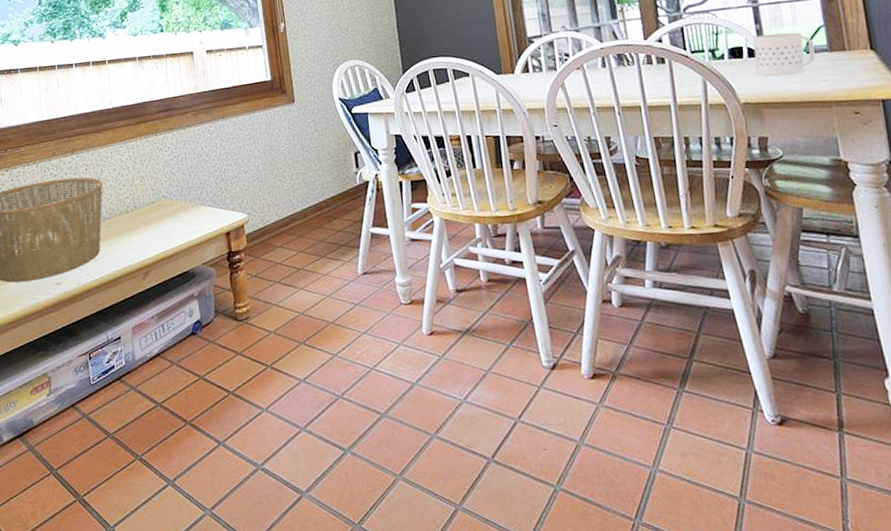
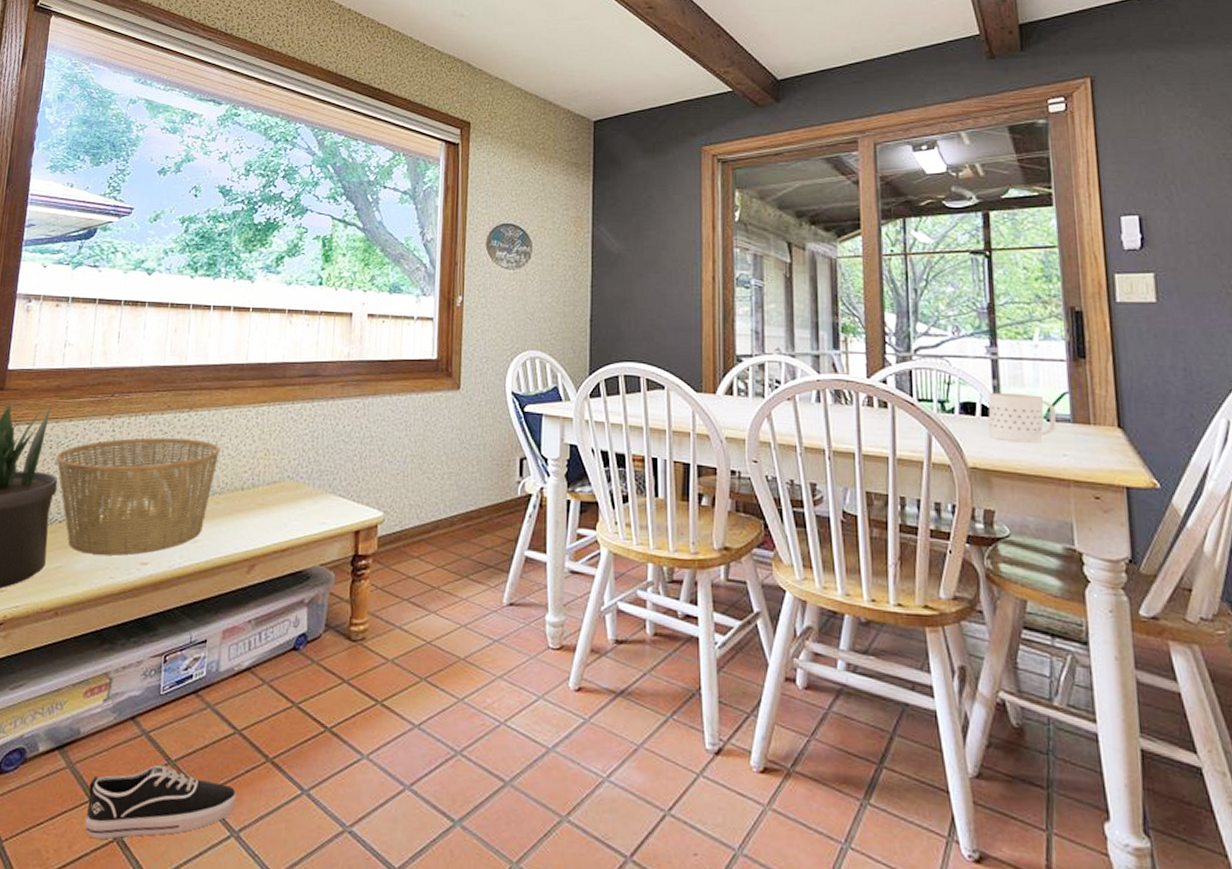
shoe: none [49,438,167,501] -> present [84,765,236,840]

